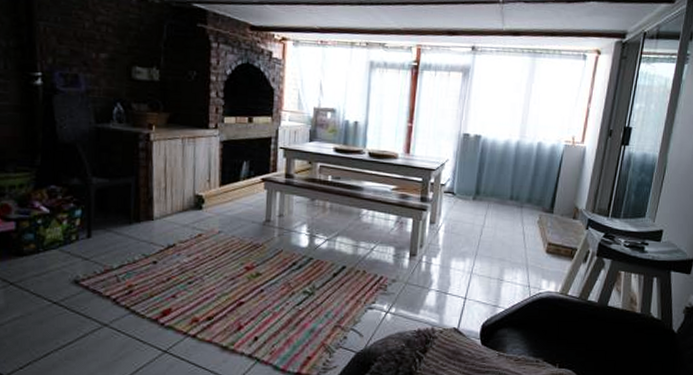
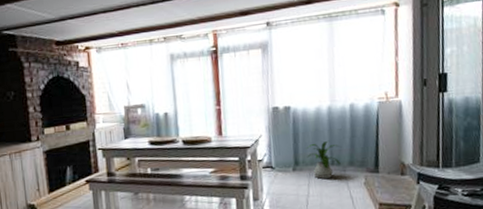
house plant: none [489,176,522,212] -> present [306,141,341,179]

